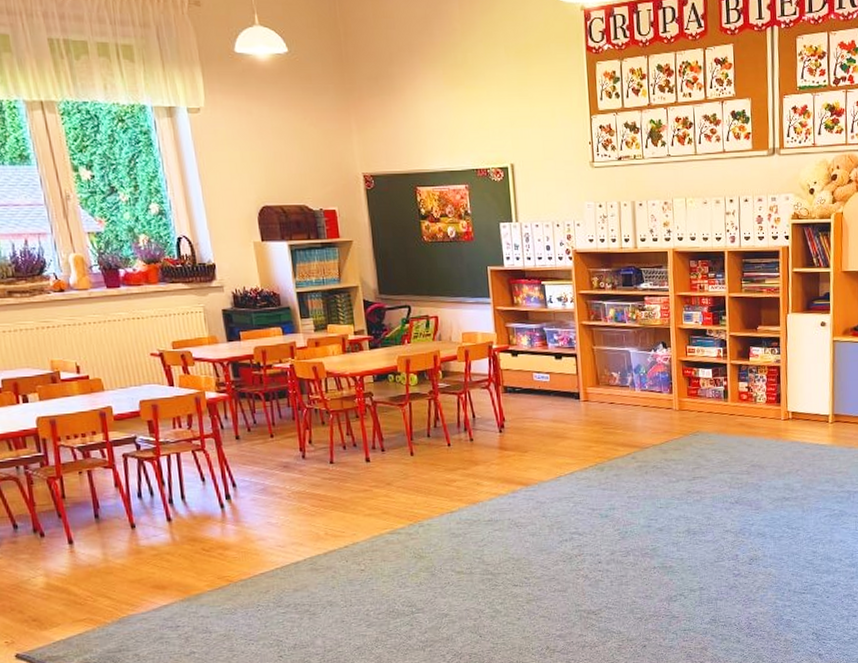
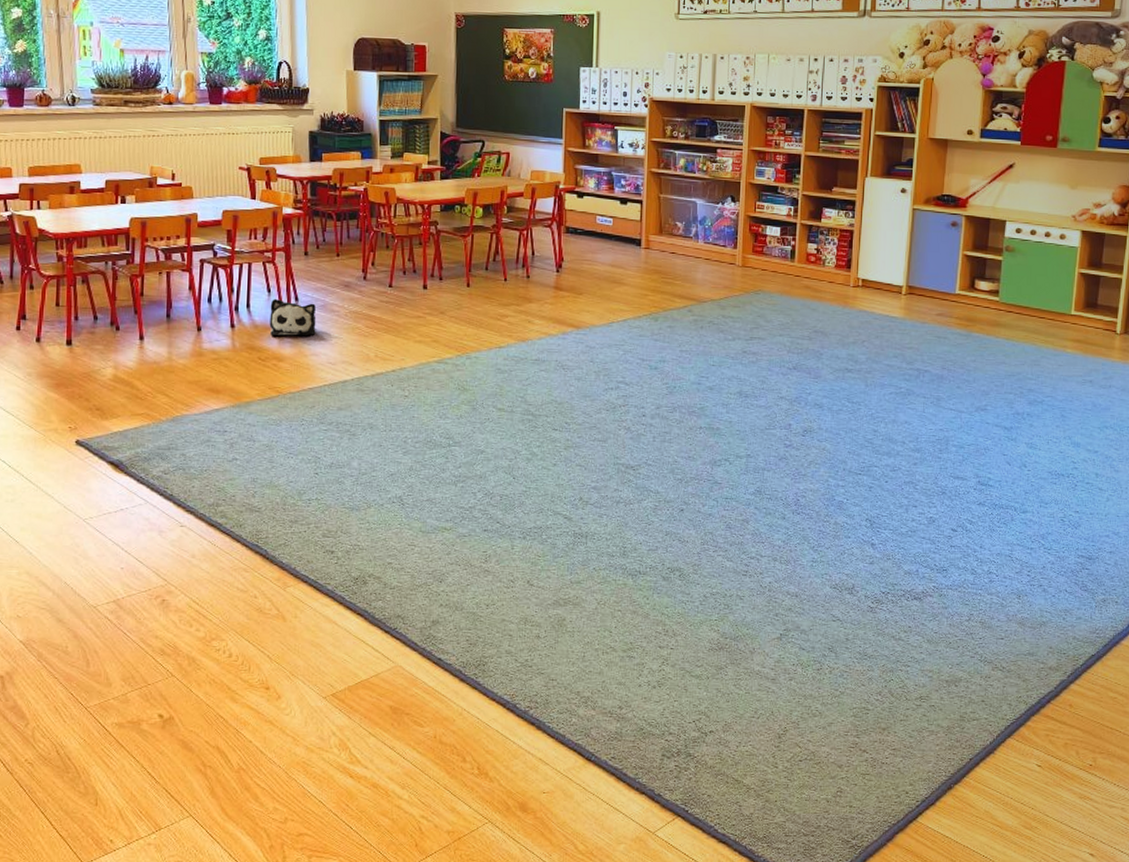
plush toy: none [206,486,260,525] -> present [269,298,316,336]

